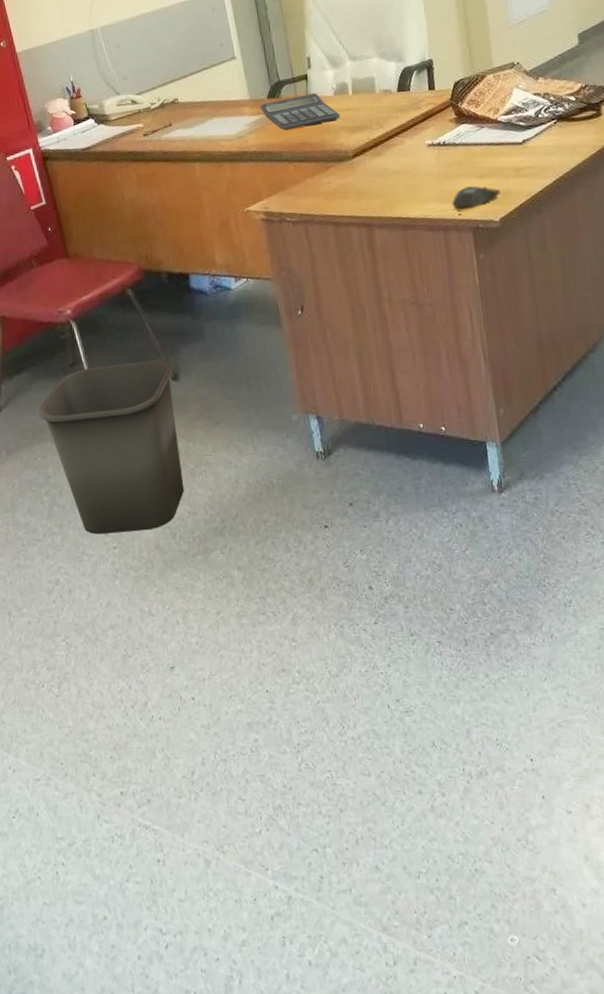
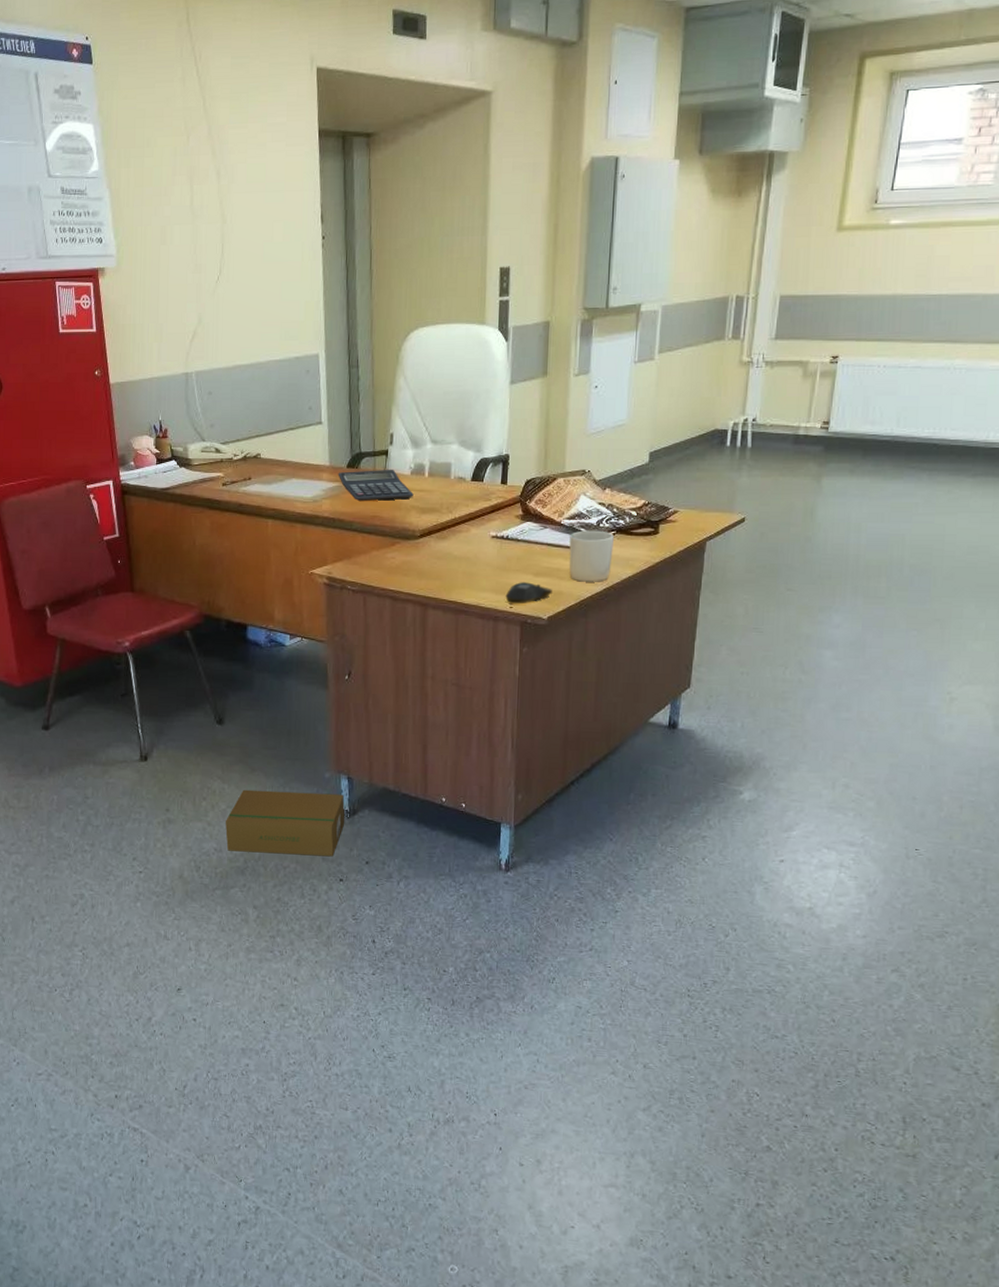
waste bin: present [38,360,185,535] -> none [84,700,219,860]
box: none [196,435,321,512] -> present [225,789,345,857]
mug: none [509,121,558,177] -> present [569,530,614,582]

